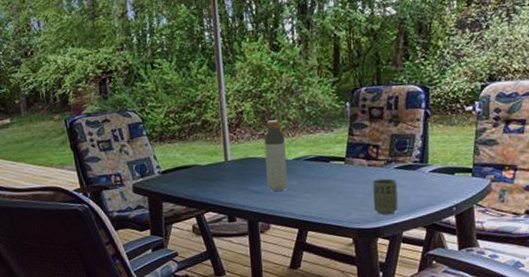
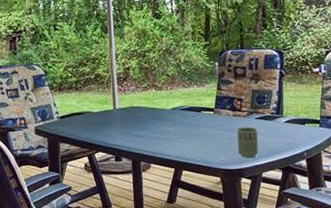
bottle: present [264,120,288,191] -> none [146,75,166,136]

